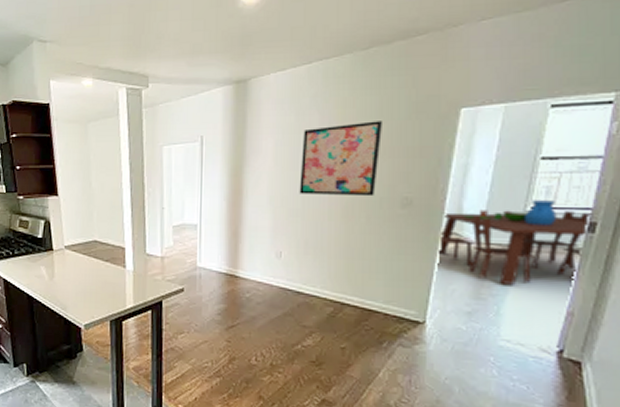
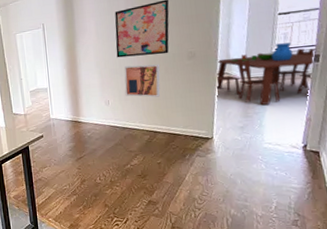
wall art: none [305,207,359,255] -> present [124,64,160,98]

